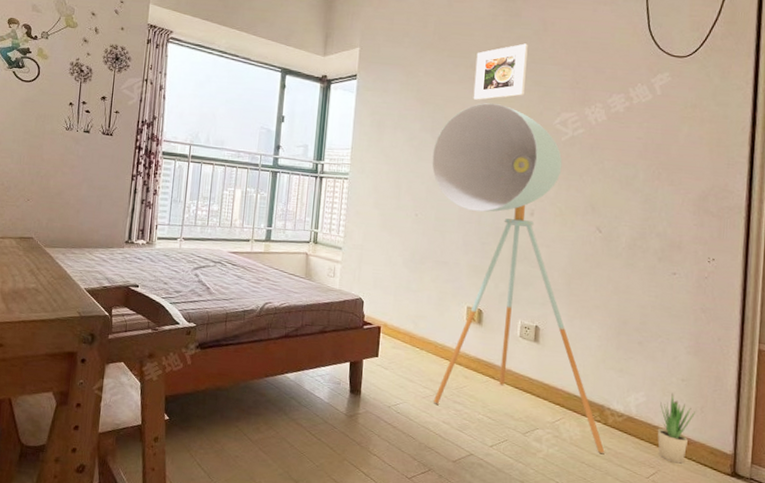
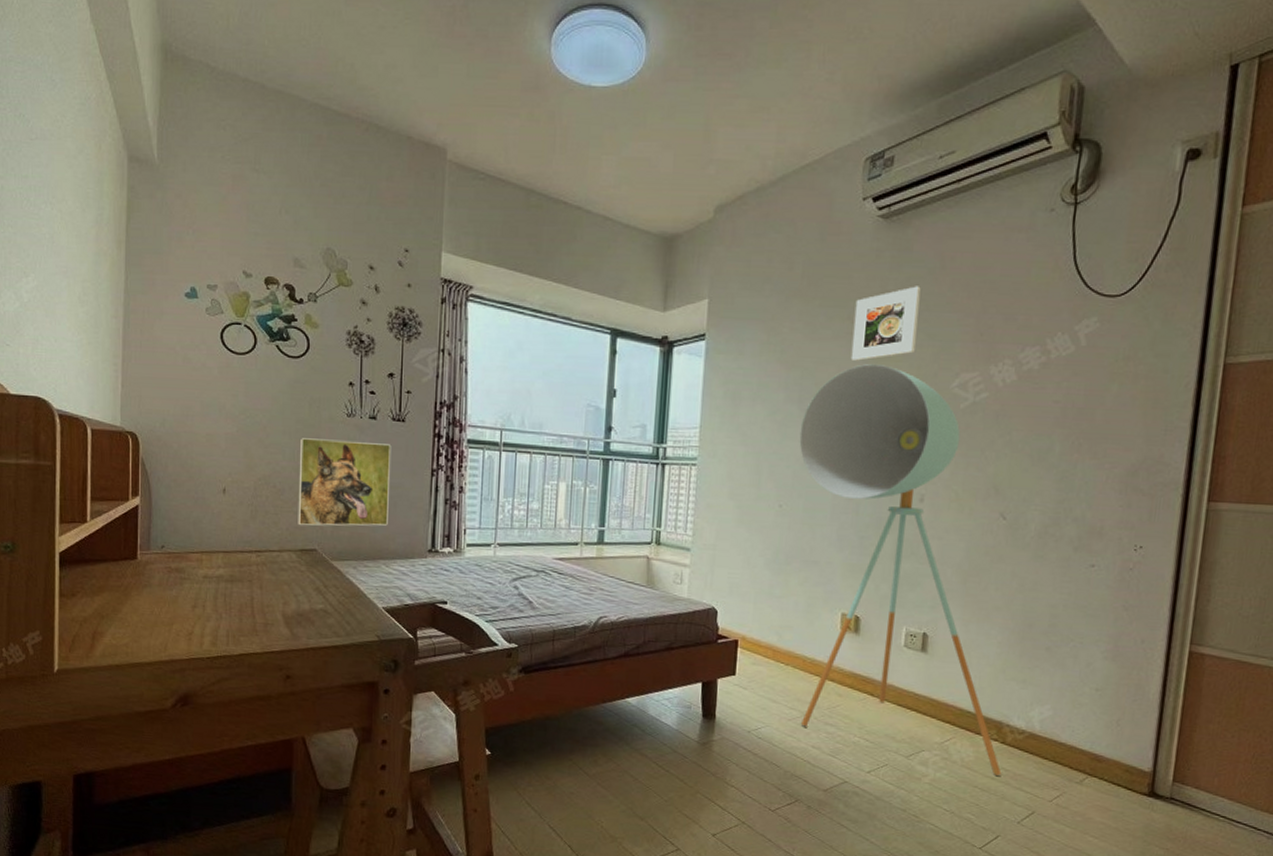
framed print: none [19,146,101,220] -> present [298,438,392,526]
potted plant: present [657,392,696,464] -> none [1064,704,1111,784]

